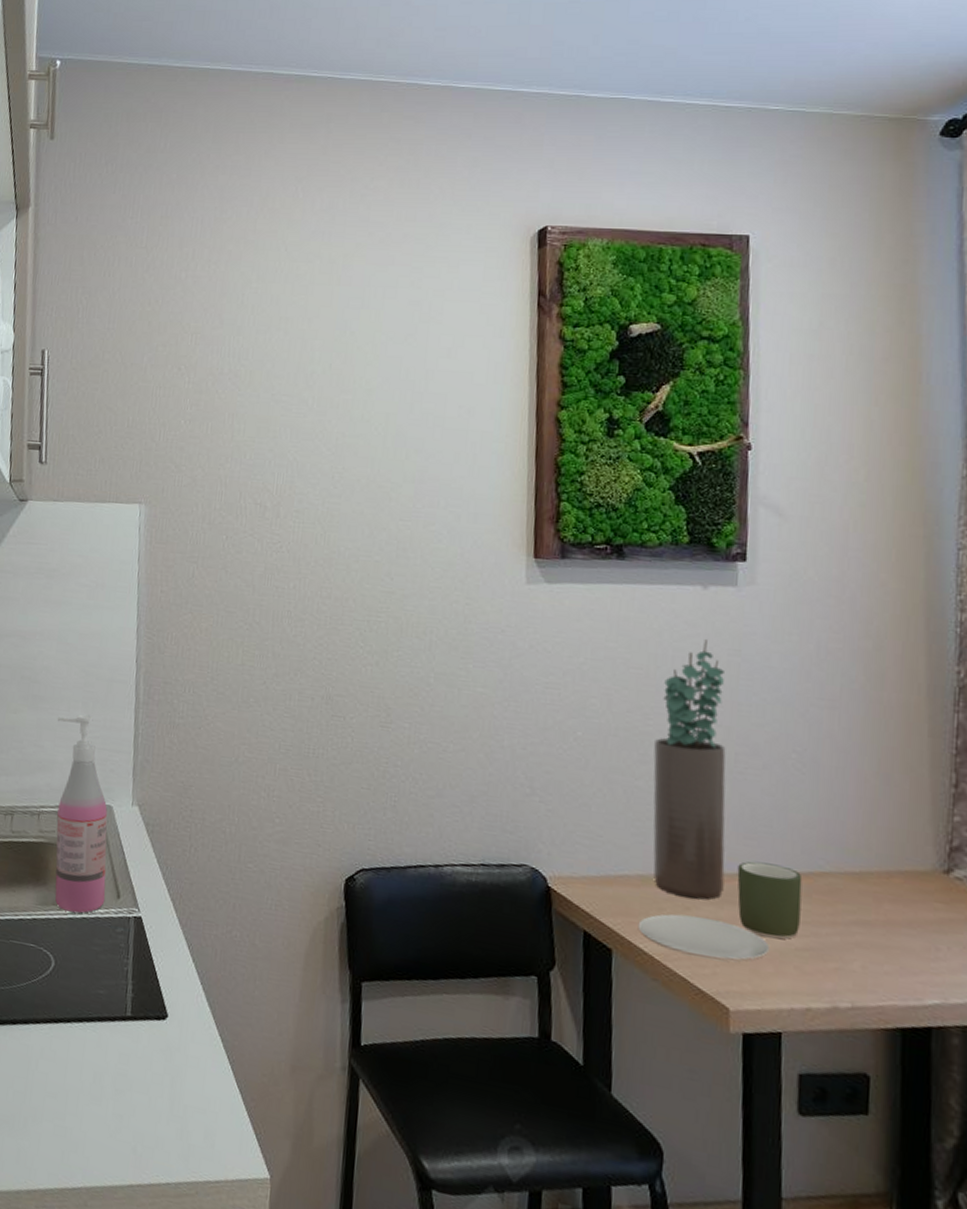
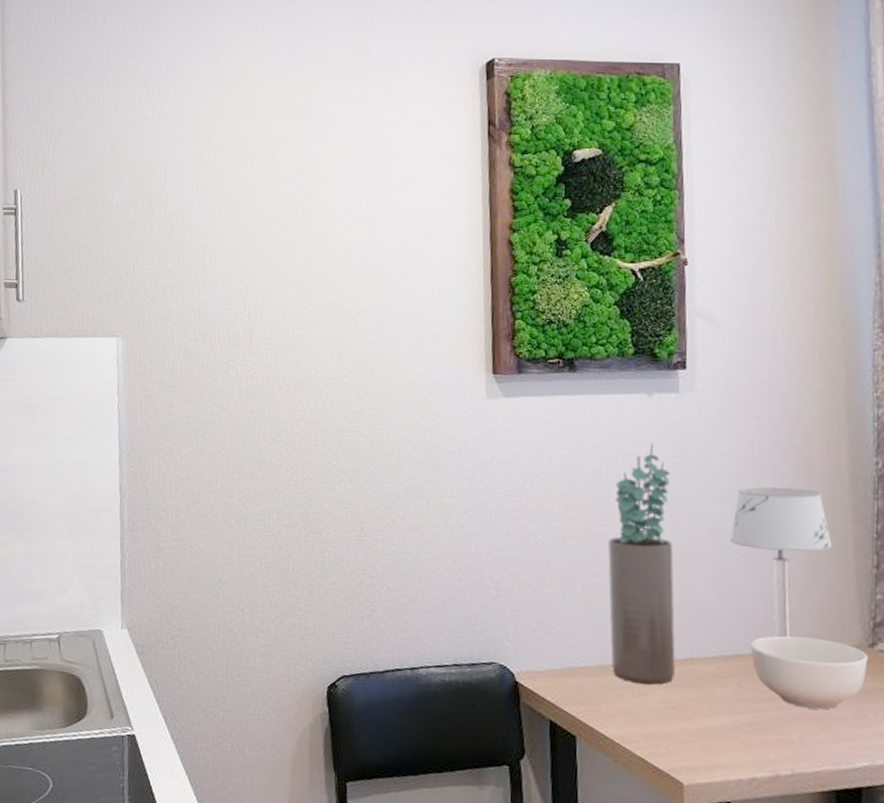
soap dispenser: present [54,714,108,914] -> none [45,543,100,735]
plate: present [637,913,771,962] -> none [598,699,718,740]
mug: present [737,861,803,939] -> none [686,646,745,717]
table lamp: none [789,691,905,858] -> present [729,487,832,638]
bowl: none [809,854,943,939] -> present [750,635,868,710]

